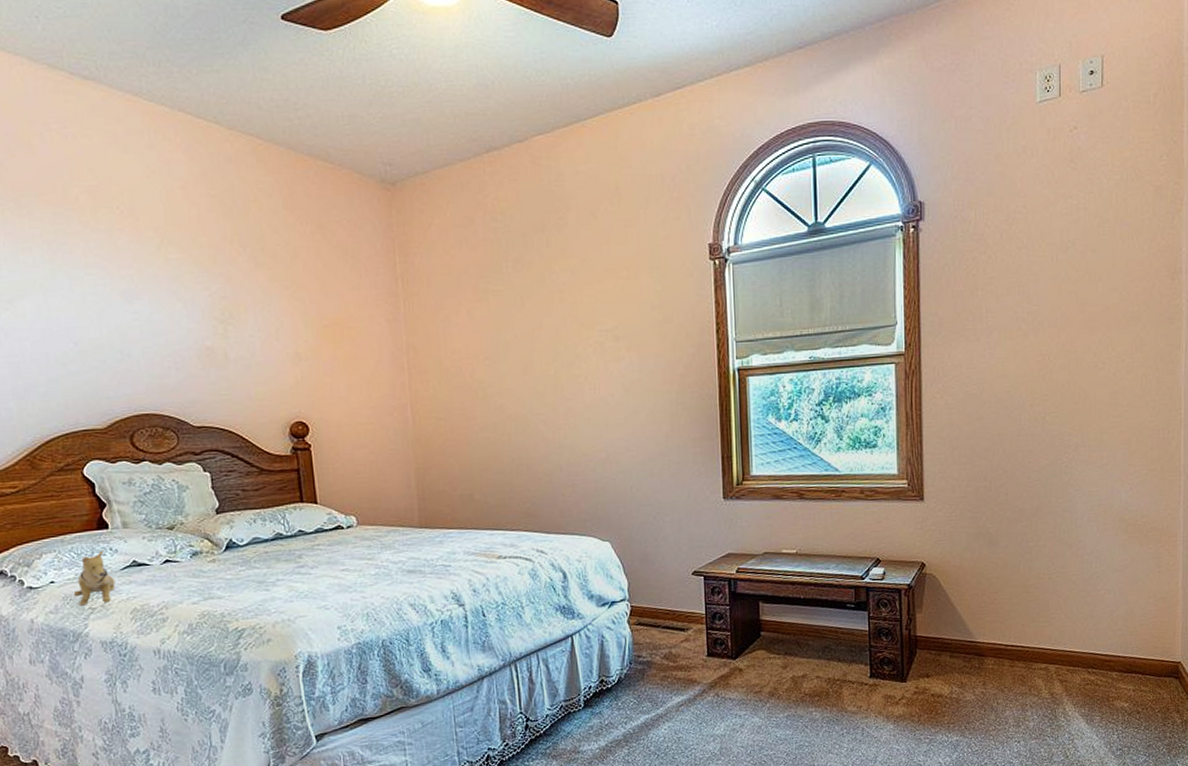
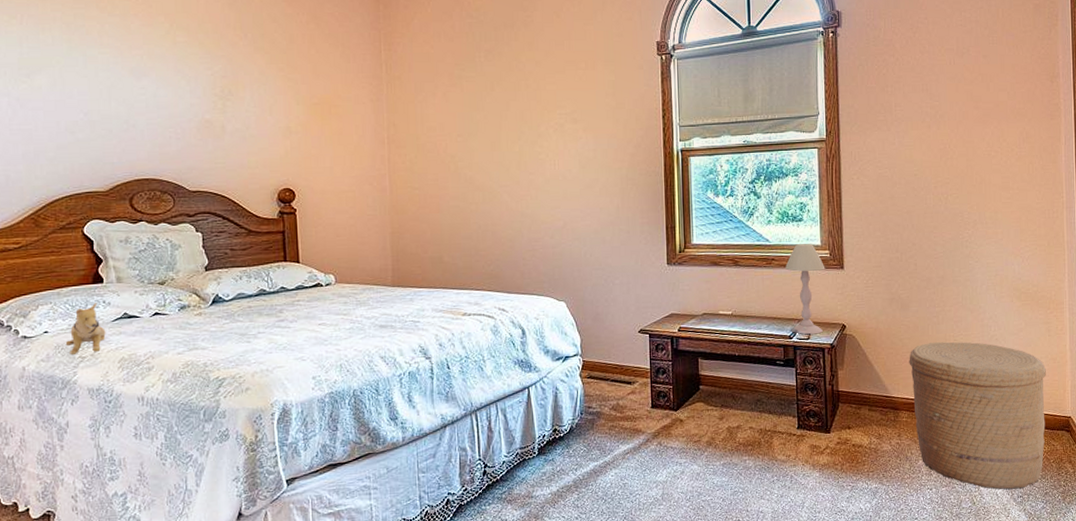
table lamp: none [857,473,903,575] -> present [785,244,825,335]
woven basket: none [997,580,1154,742] -> present [909,342,1046,490]

